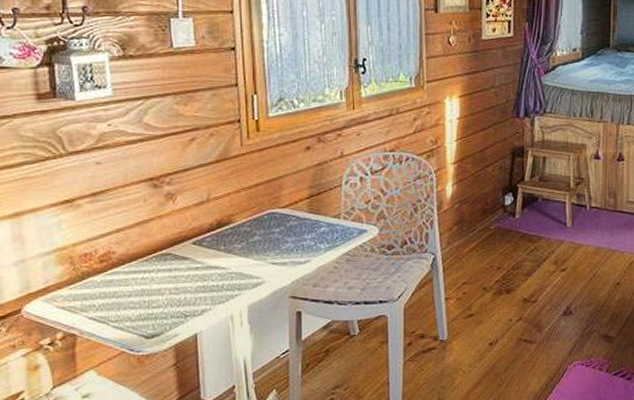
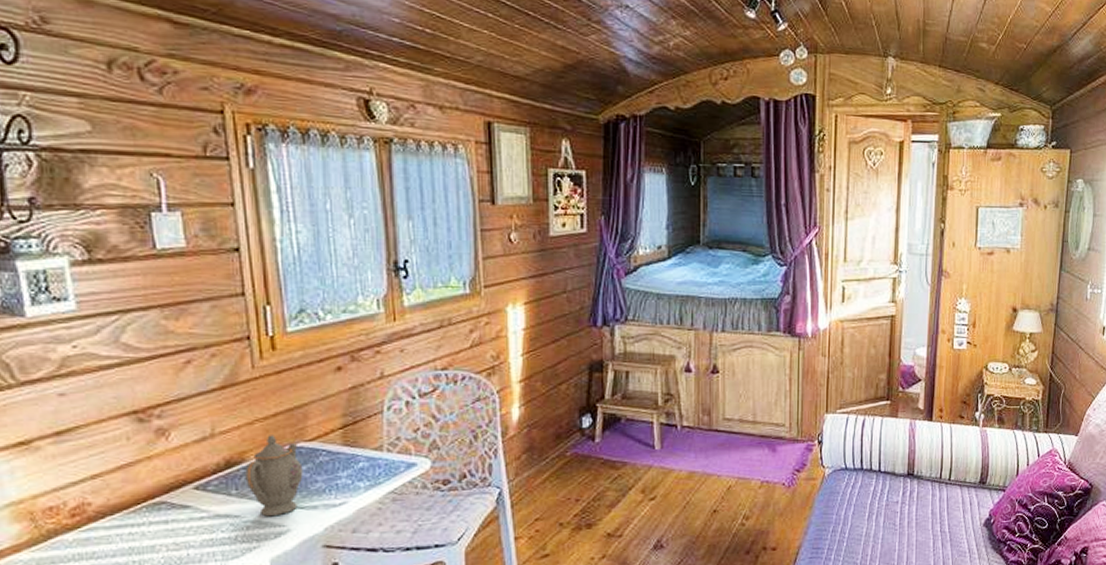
teapot: none [232,202,277,270] -> present [245,435,303,517]

